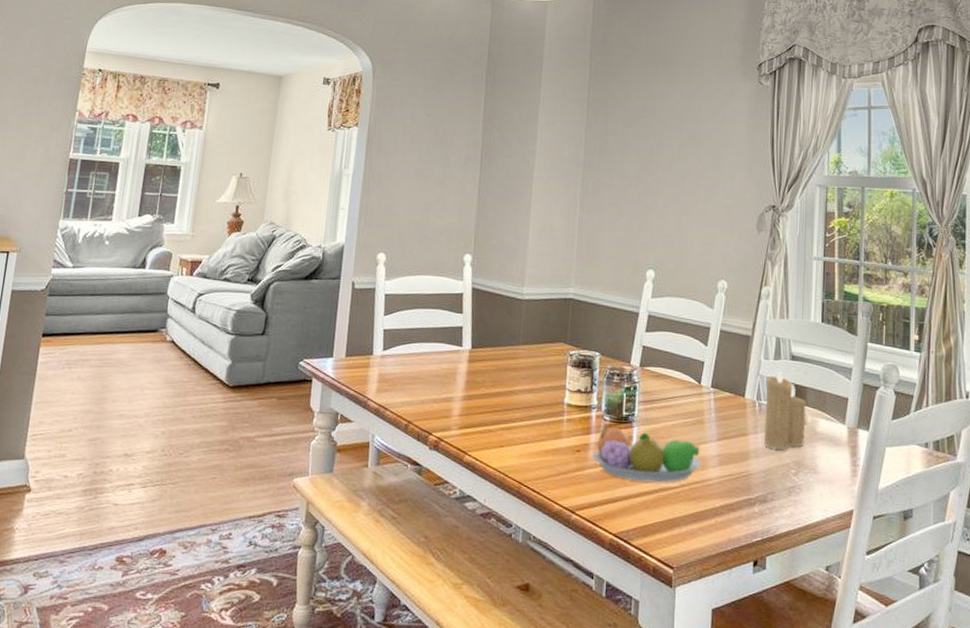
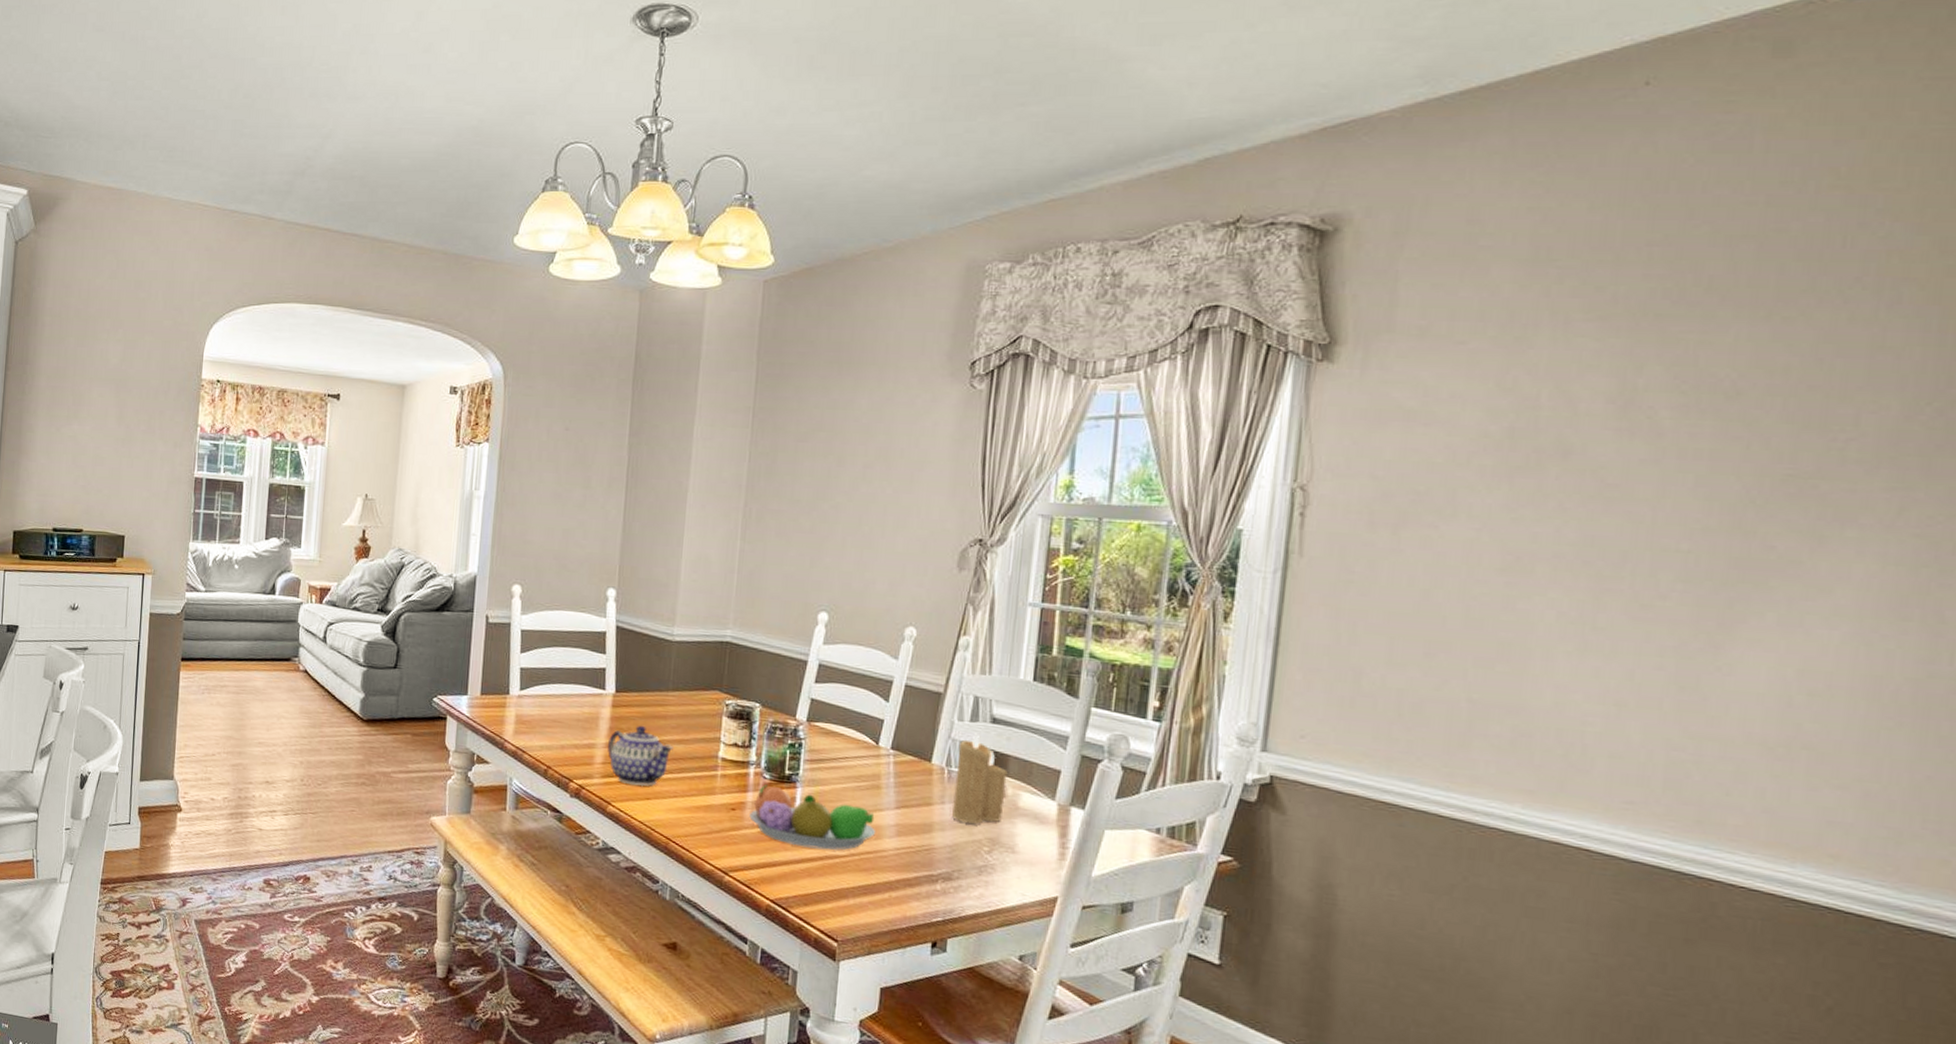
teapot: none [464,377,524,435] -> present [608,725,674,787]

